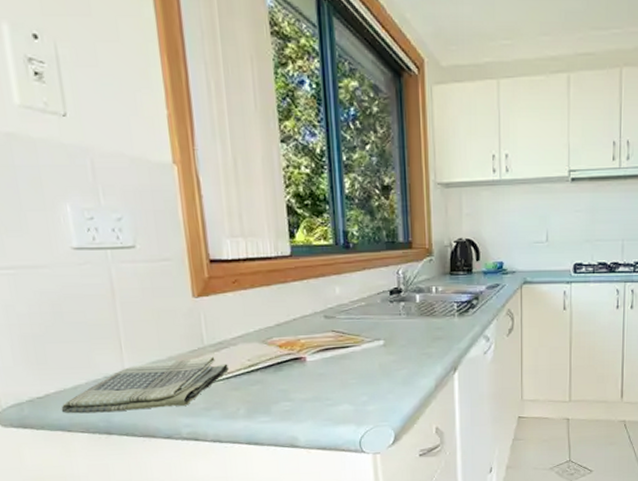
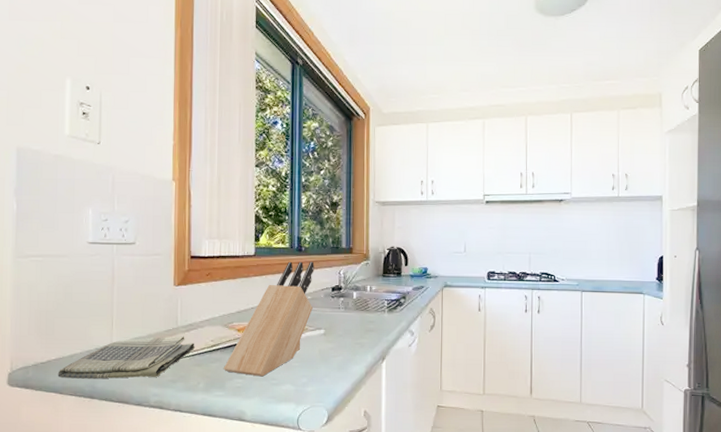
knife block: none [267,261,368,398] -> present [224,261,314,377]

